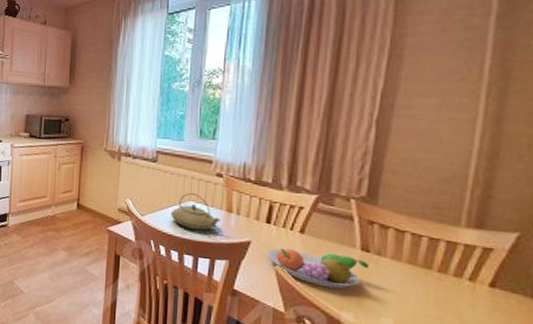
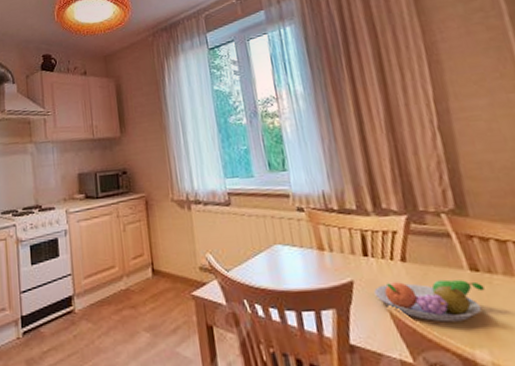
teapot: present [170,193,220,231] -> none [258,235,314,279]

